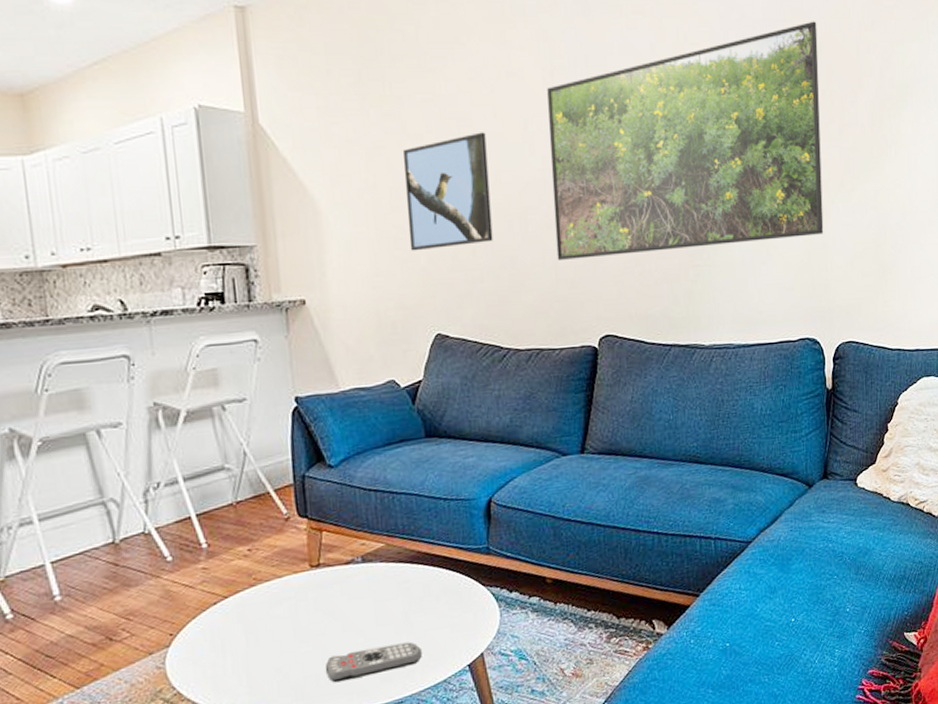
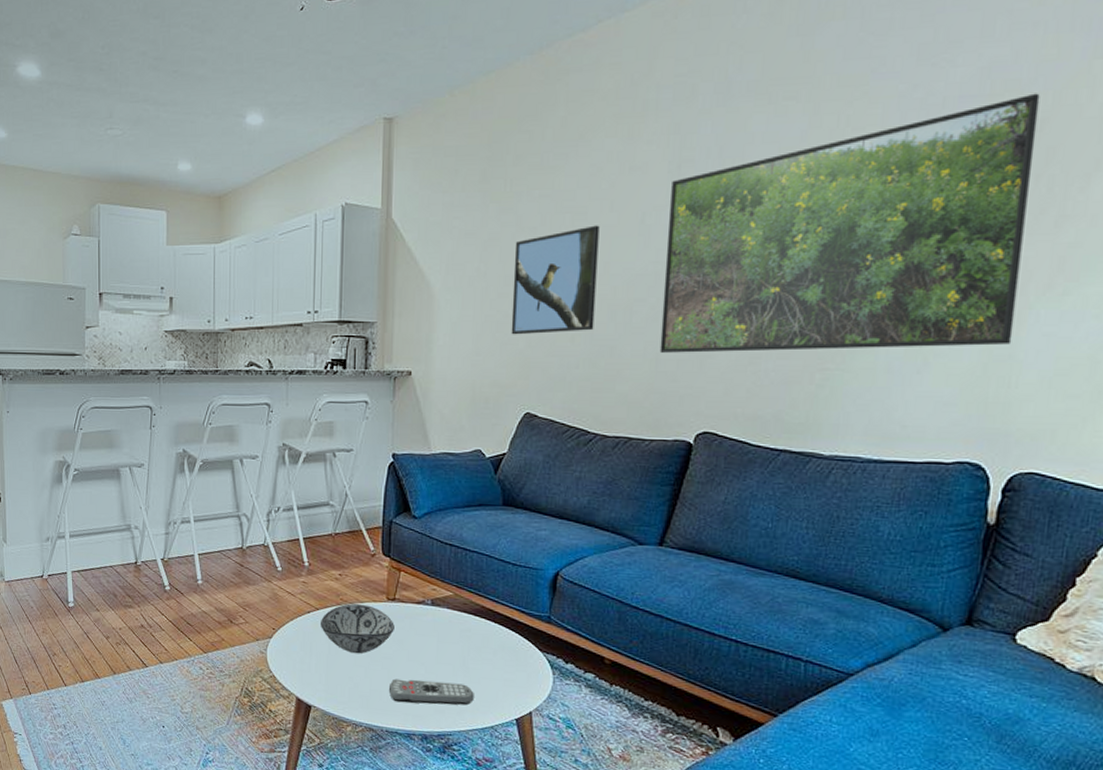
decorative bowl: none [231,578,323,640] -> present [319,603,395,654]

